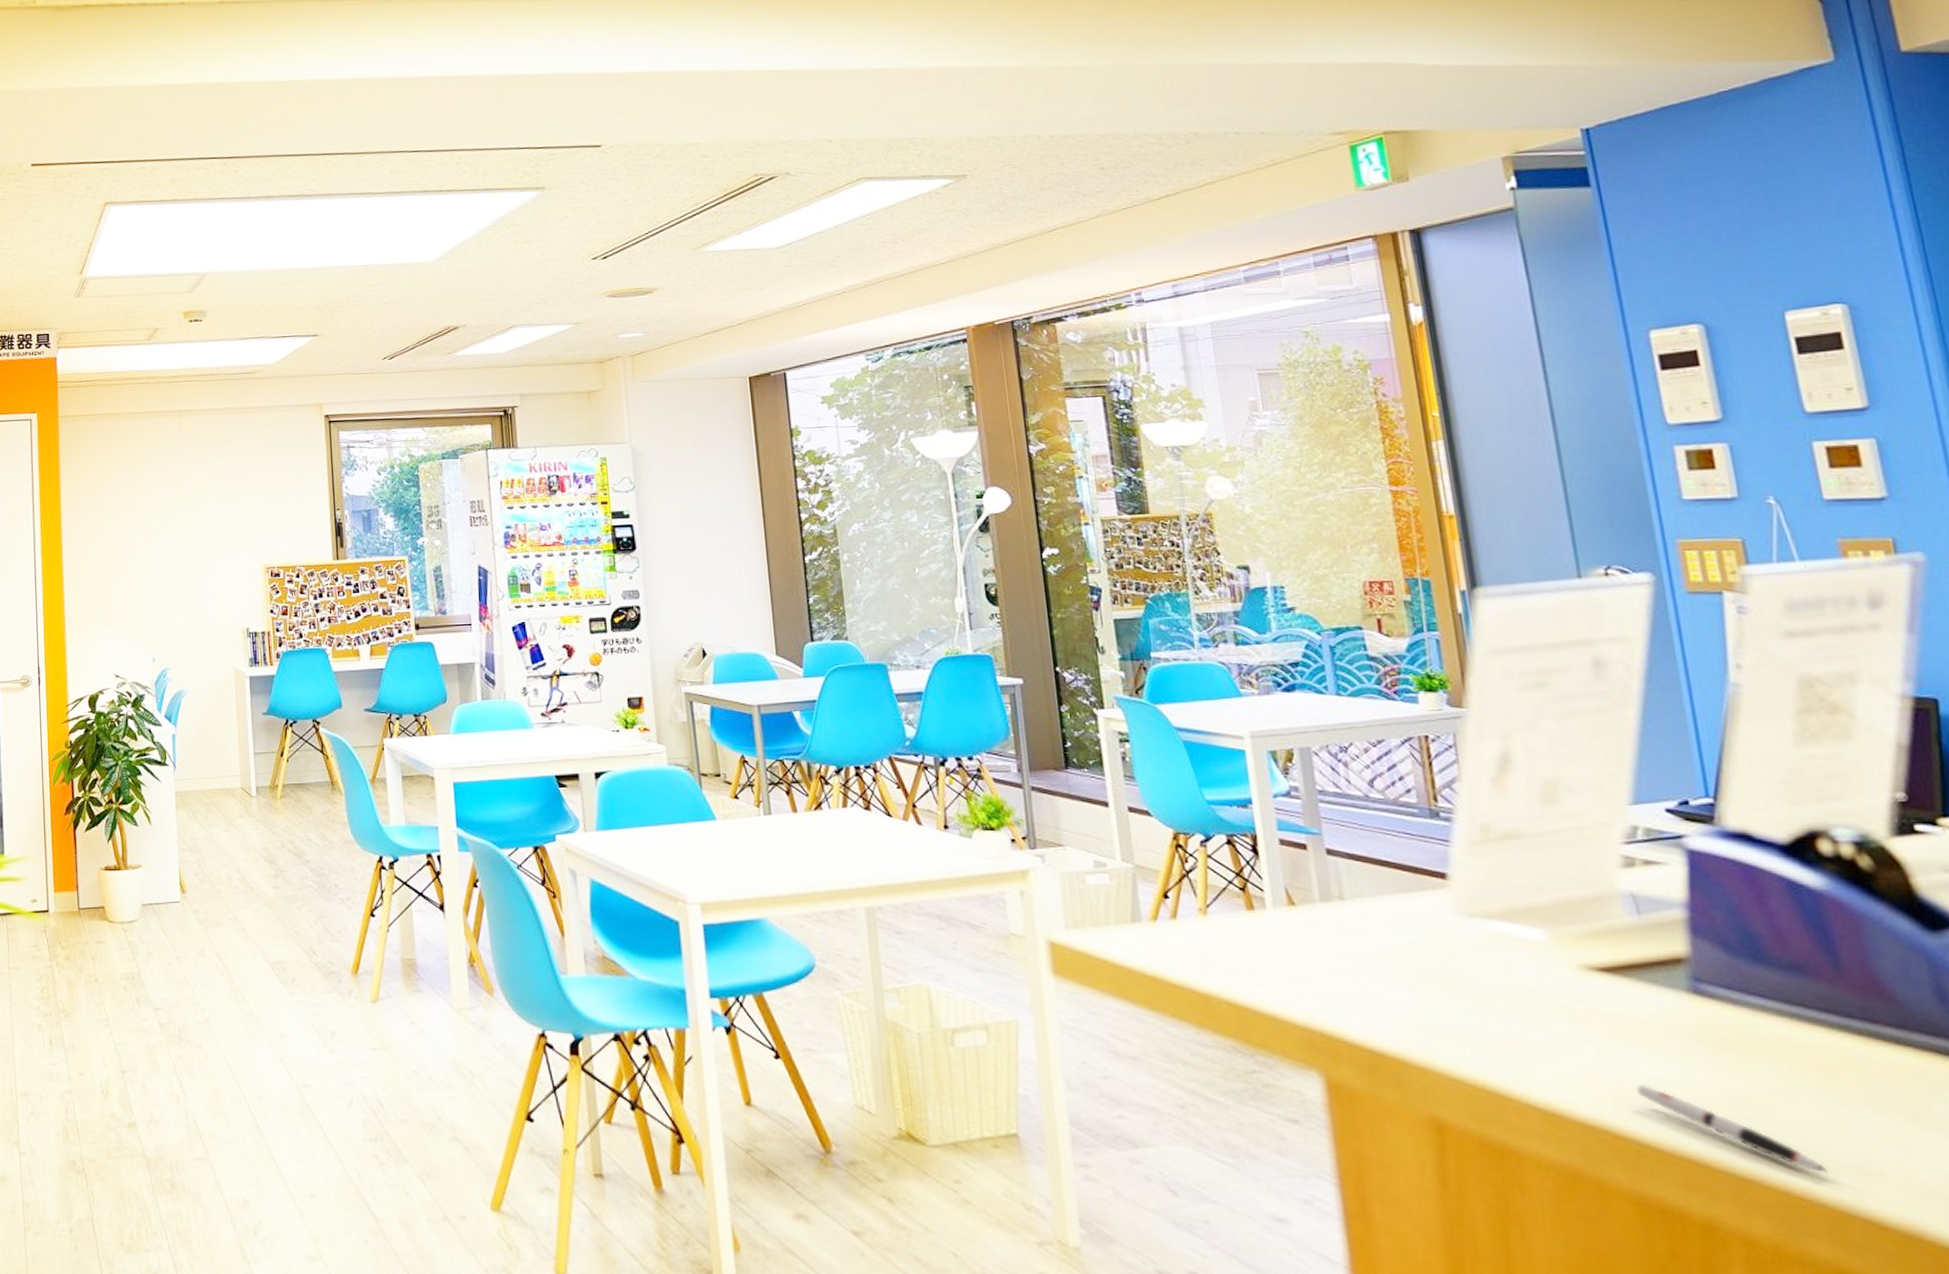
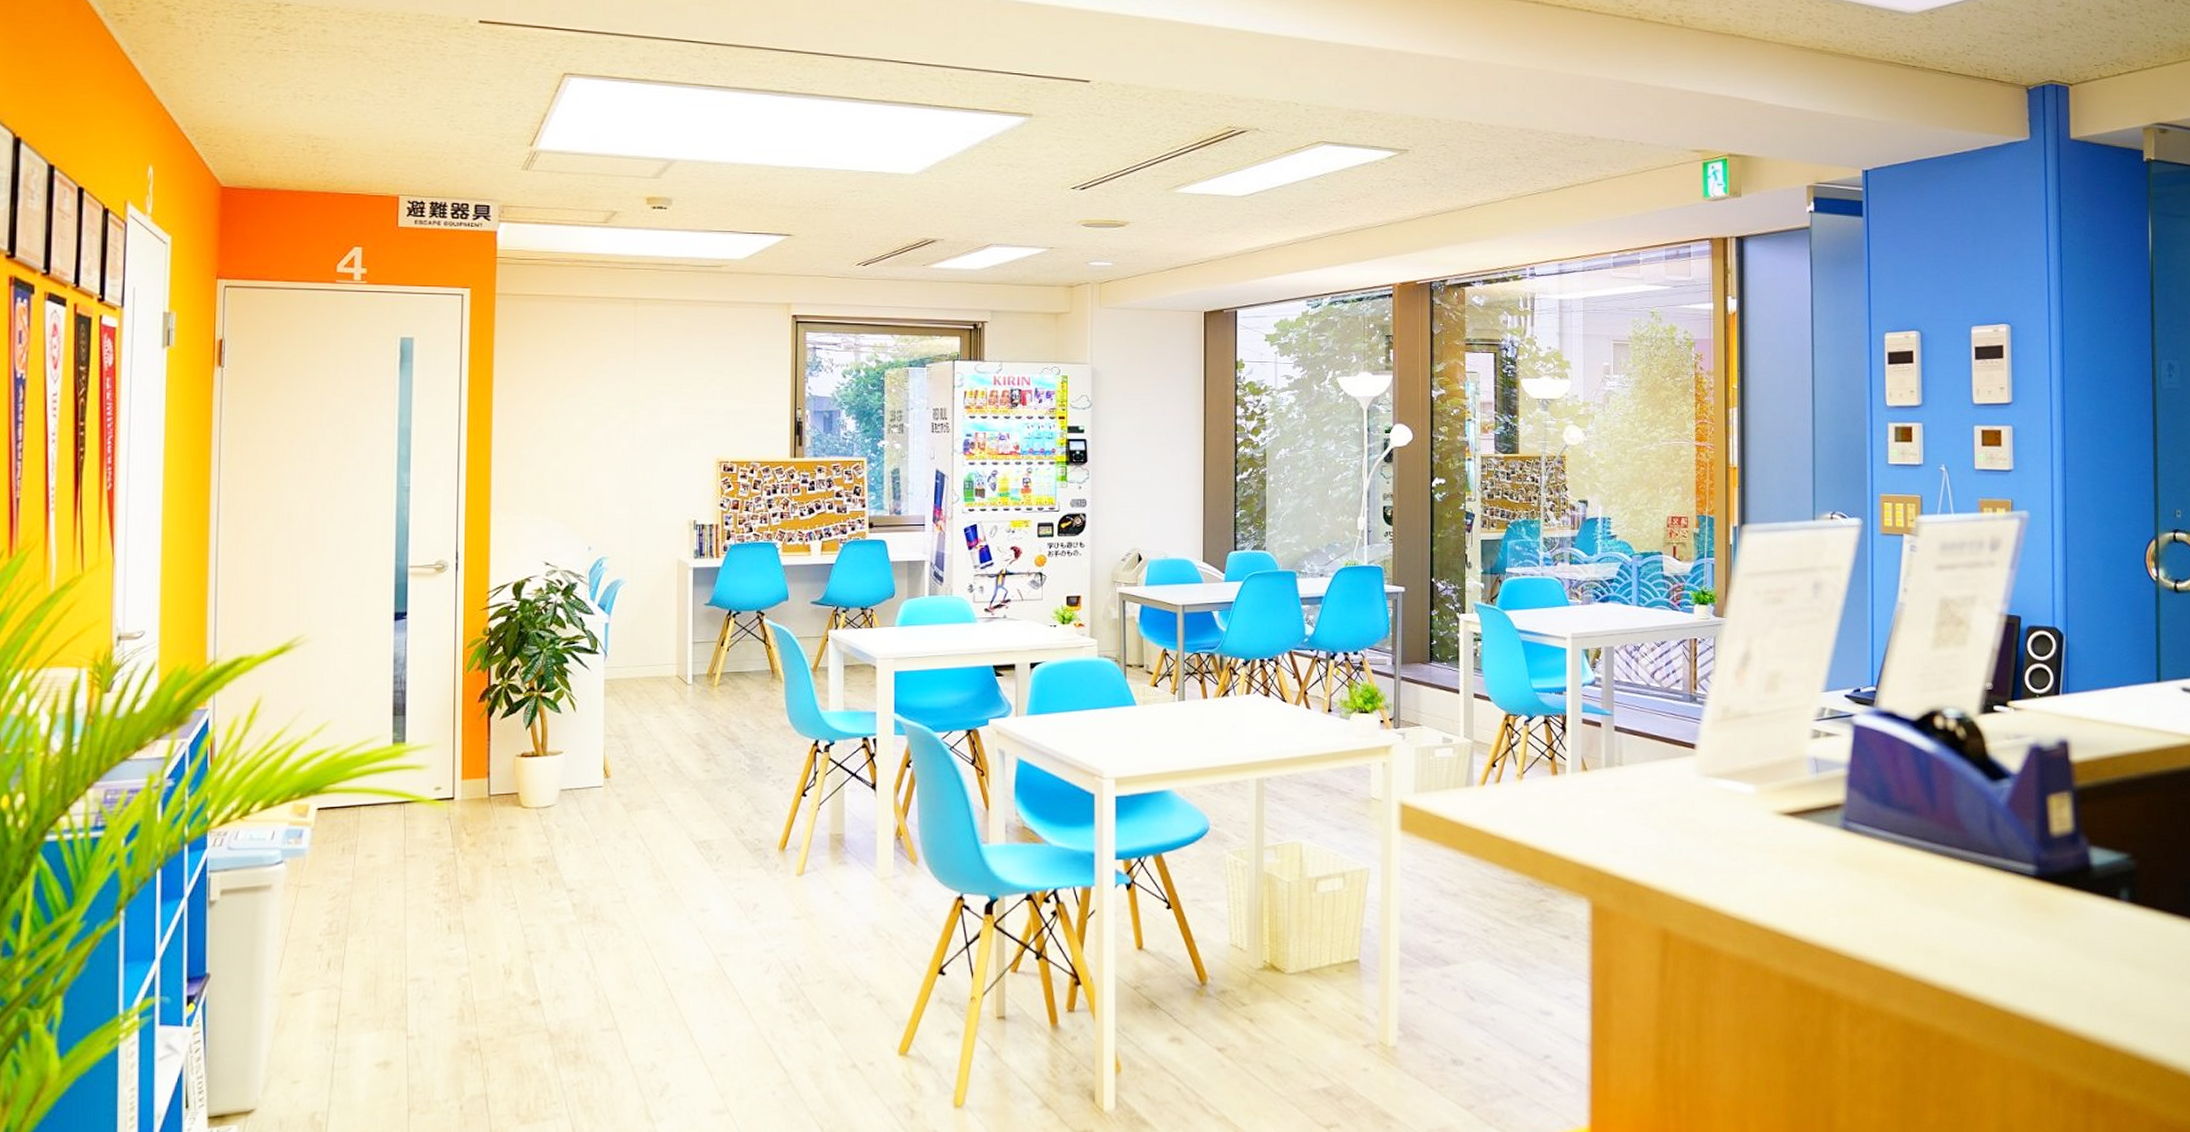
pen: present [1636,1084,1828,1173] -> none [1798,896,1907,953]

